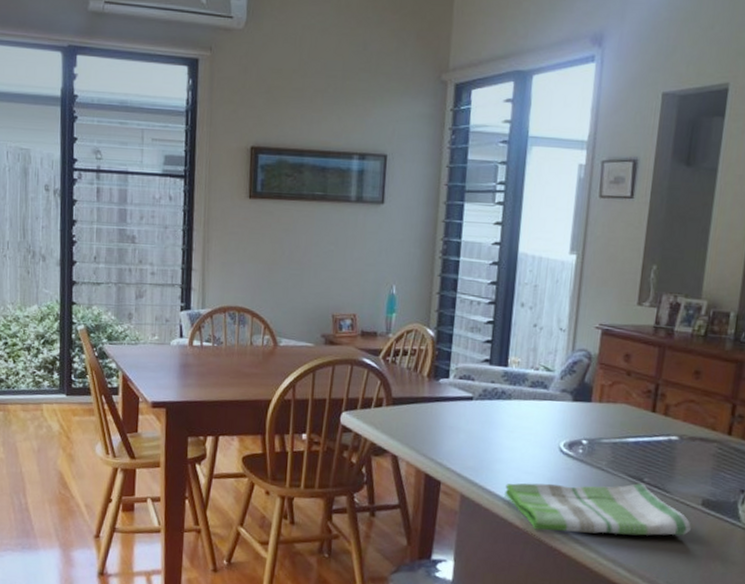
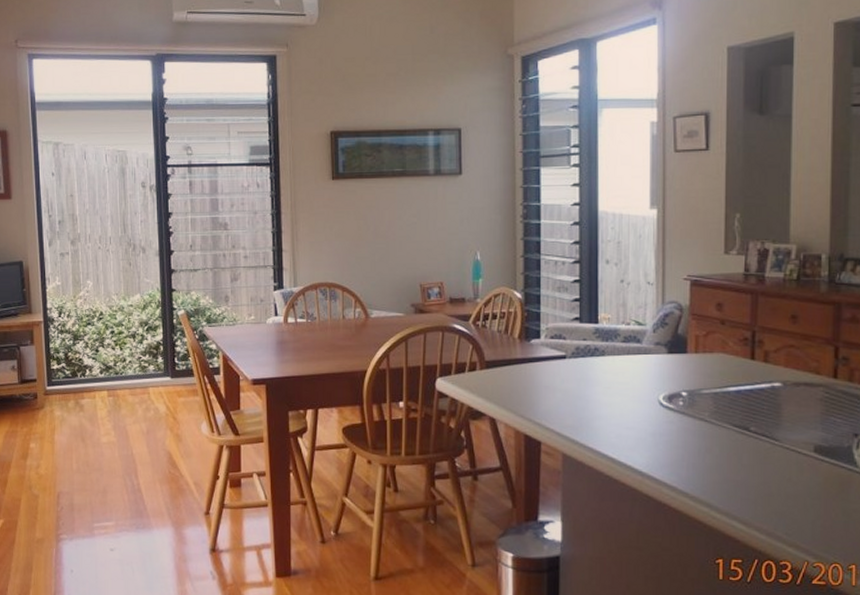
dish towel: present [505,483,691,536] -> none [607,433,805,487]

